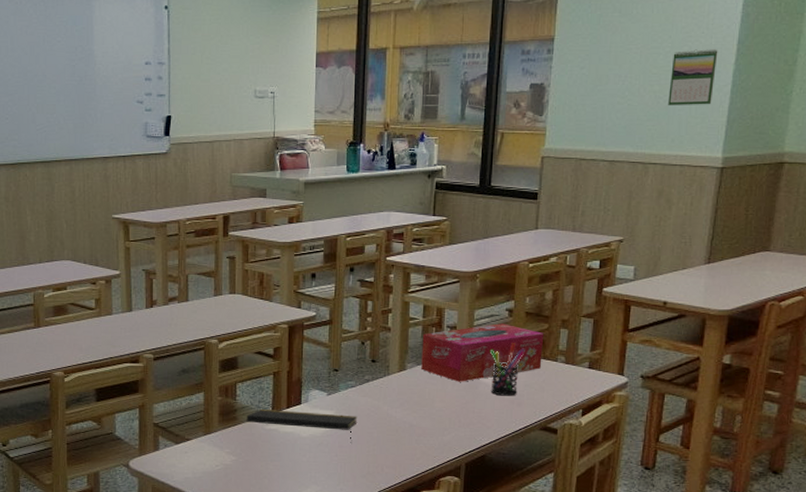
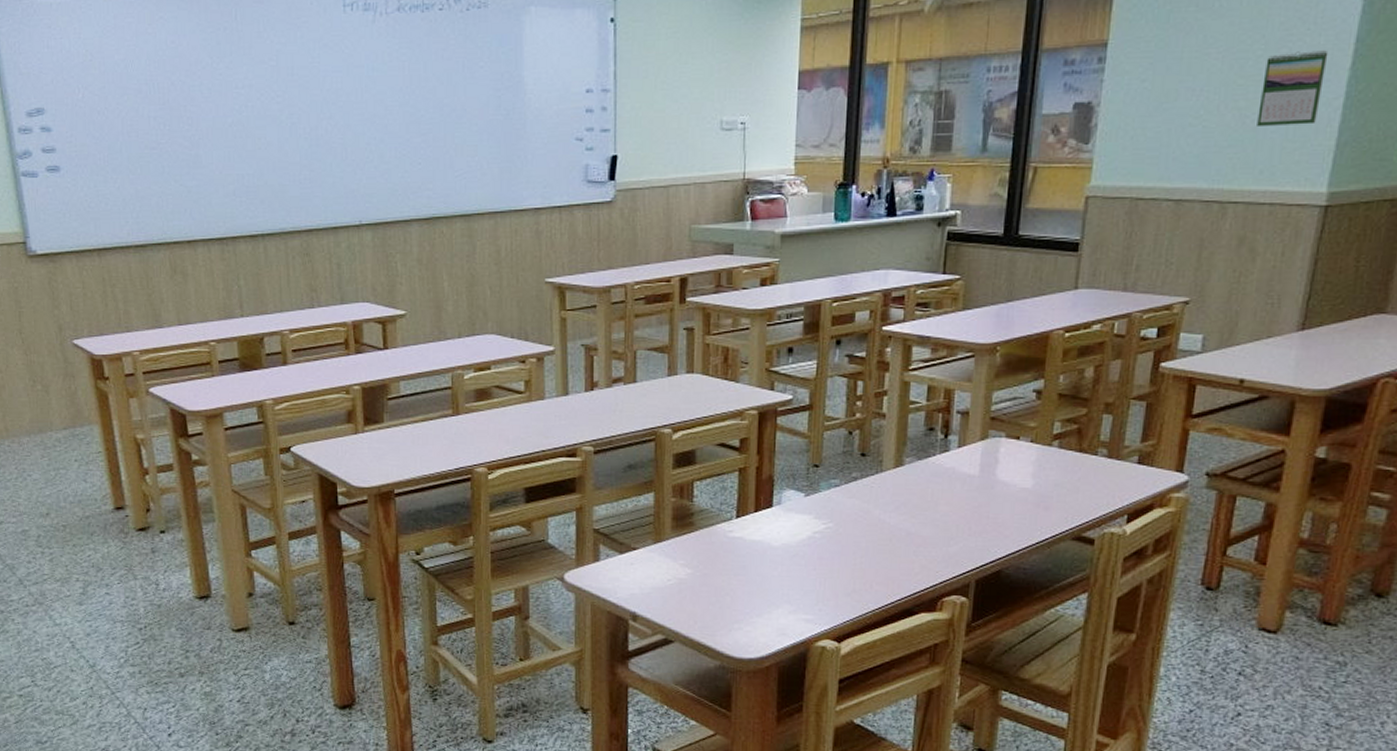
notepad: present [246,409,358,443] -> none [705,513,842,555]
tissue box: present [421,323,544,382] -> none [923,408,1082,481]
pen holder: present [489,343,525,396] -> none [1010,432,1056,498]

